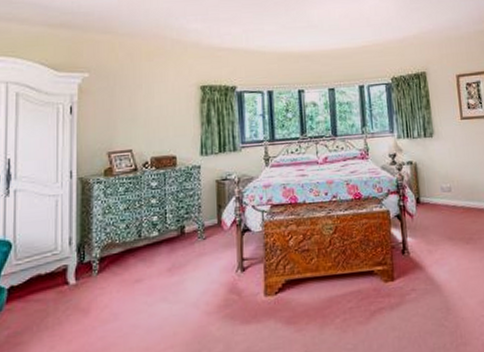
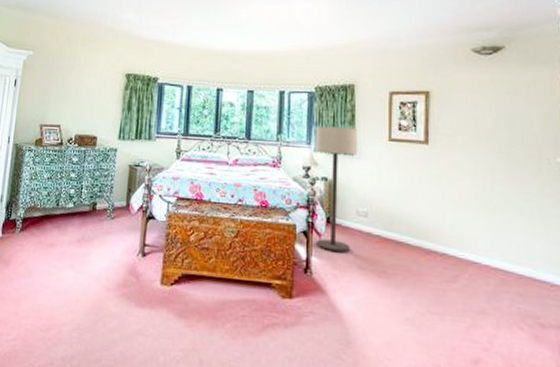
floor lamp: none [396,112,440,230] -> present [315,126,357,253]

